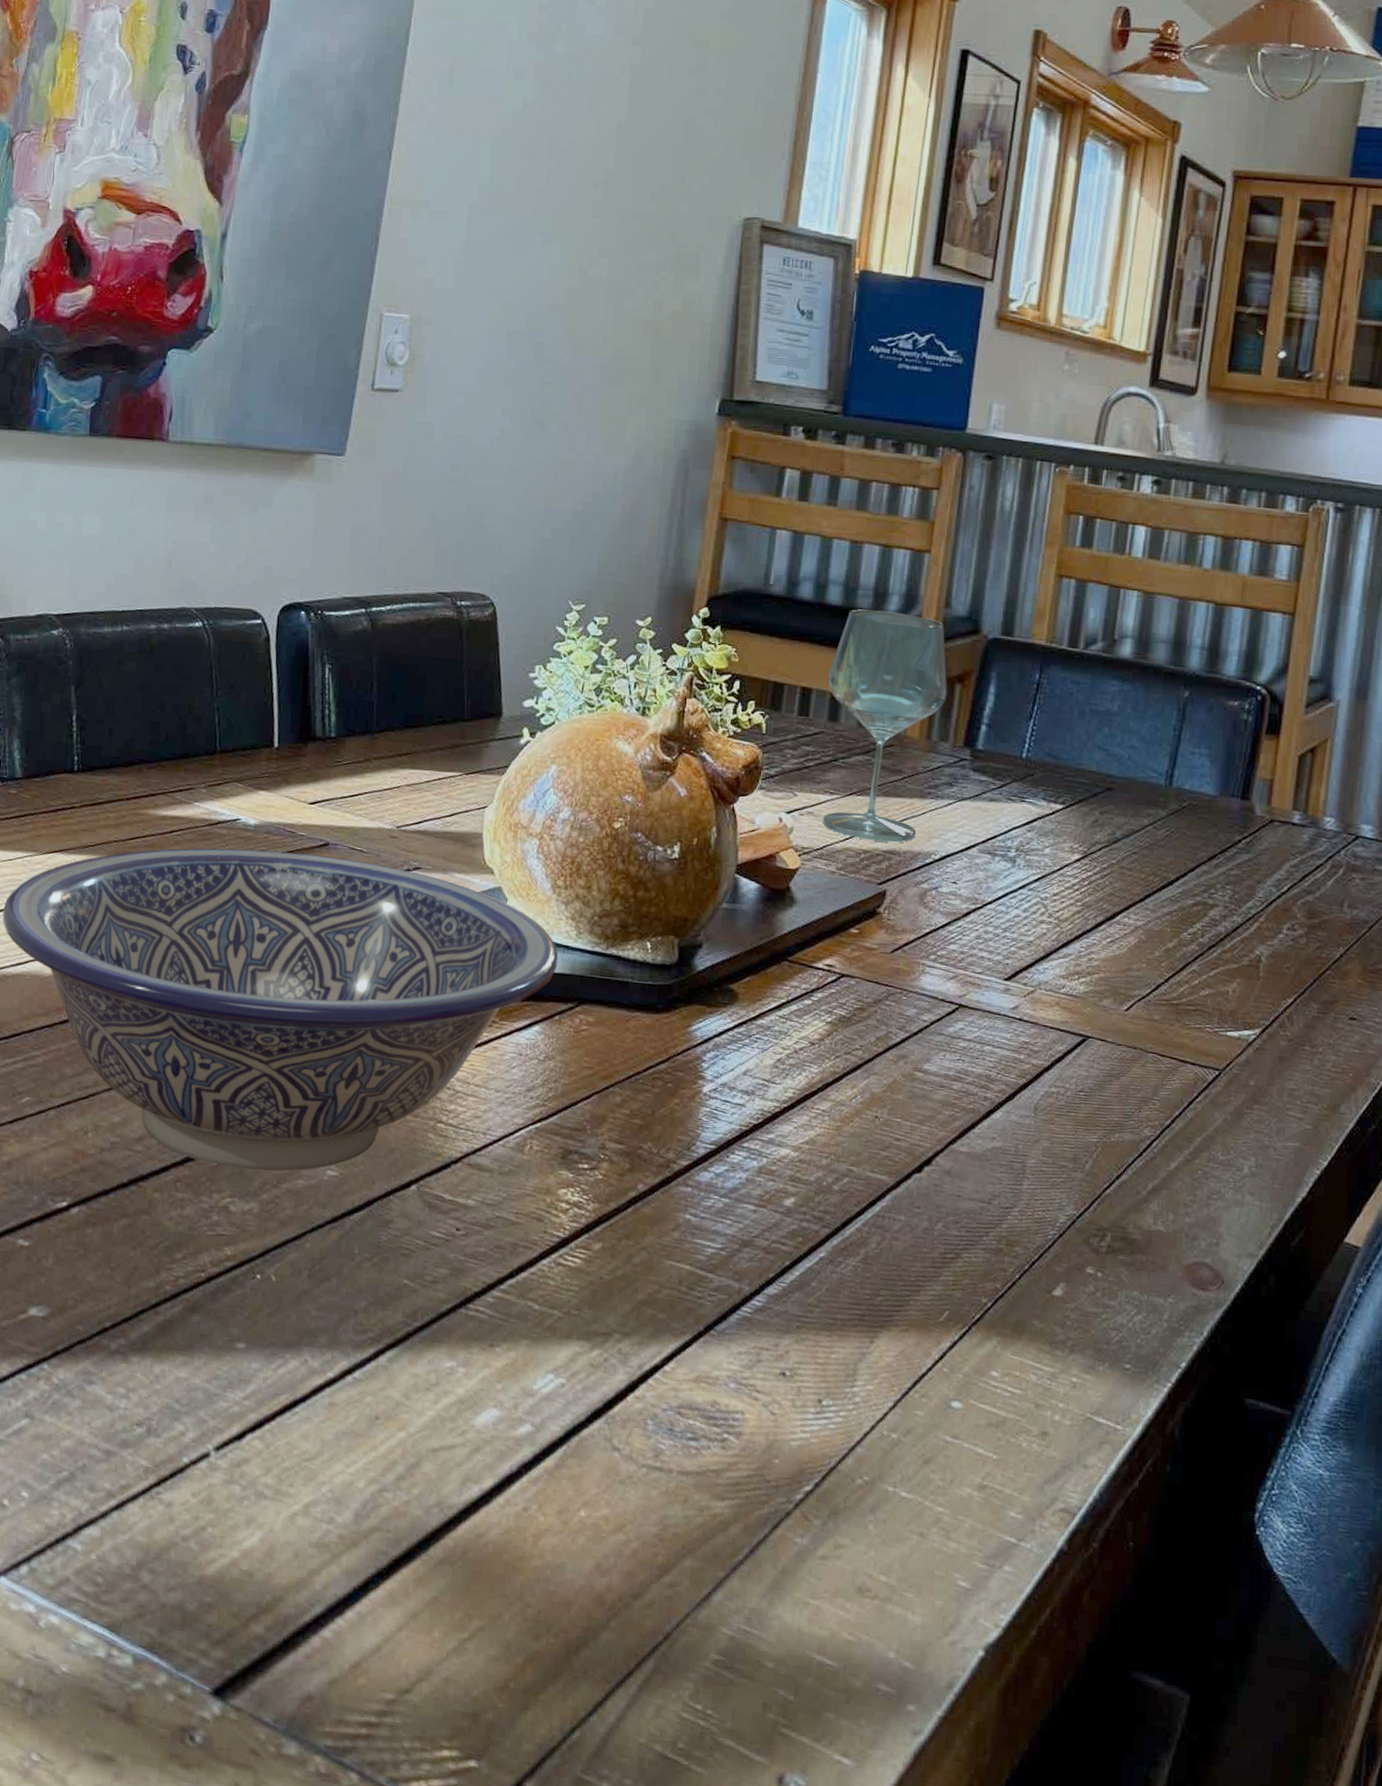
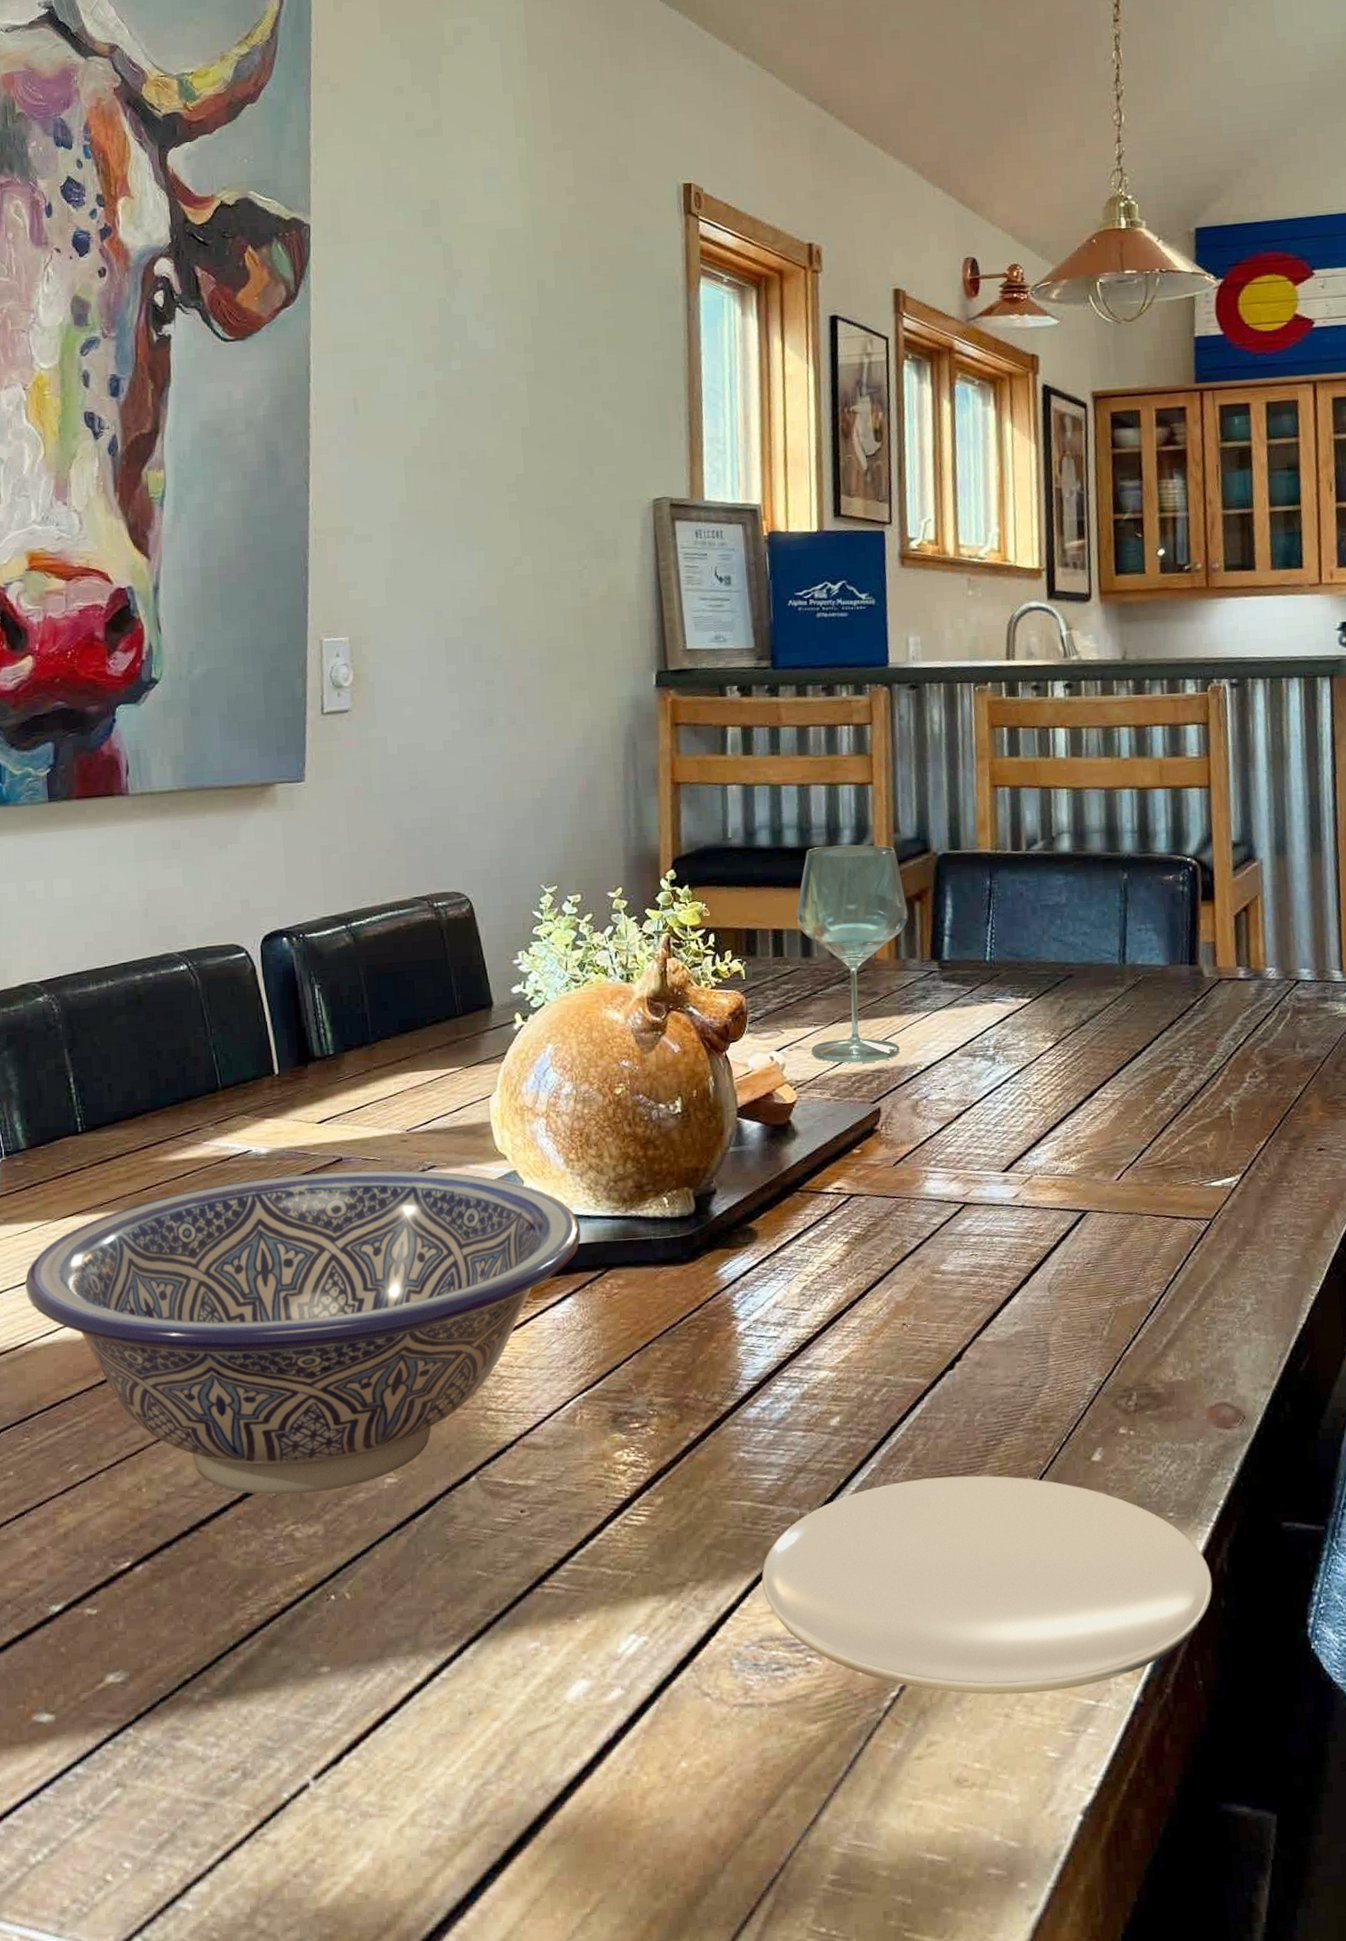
plate: none [689,1276,1161,1522] -> present [761,1475,1213,1695]

